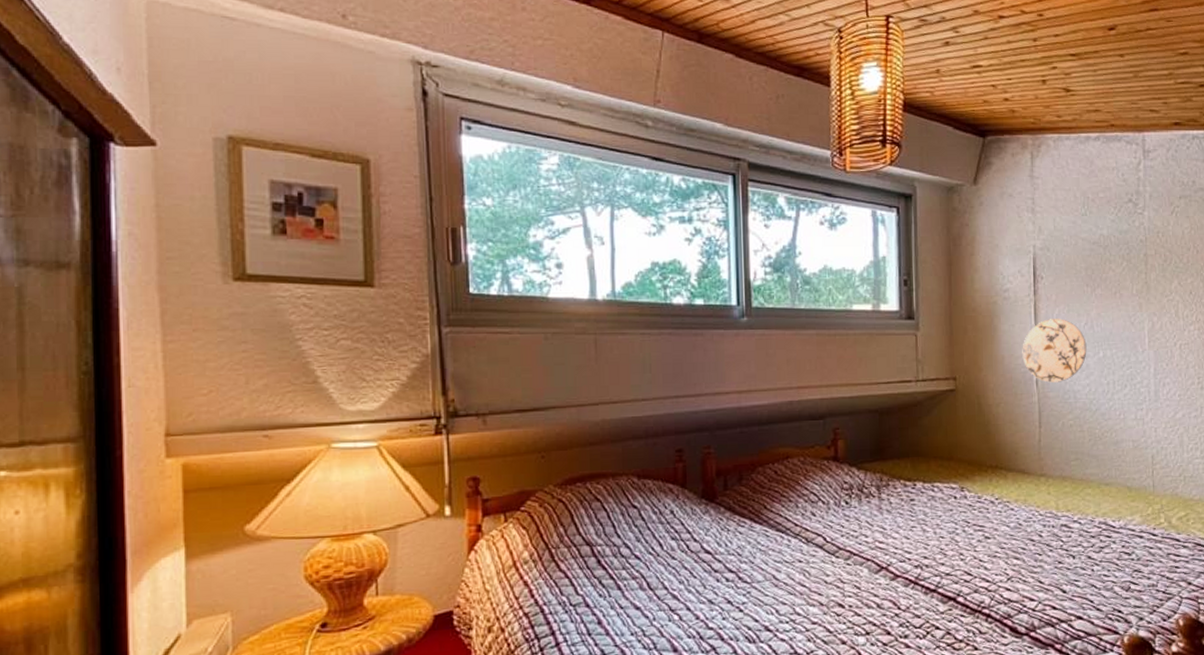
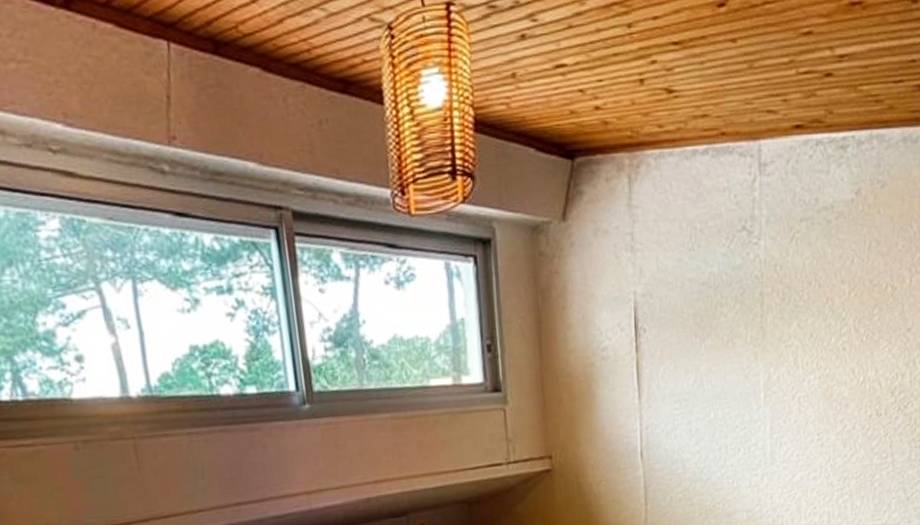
decorative plate: present [1022,319,1087,383] -> none [624,377,696,453]

